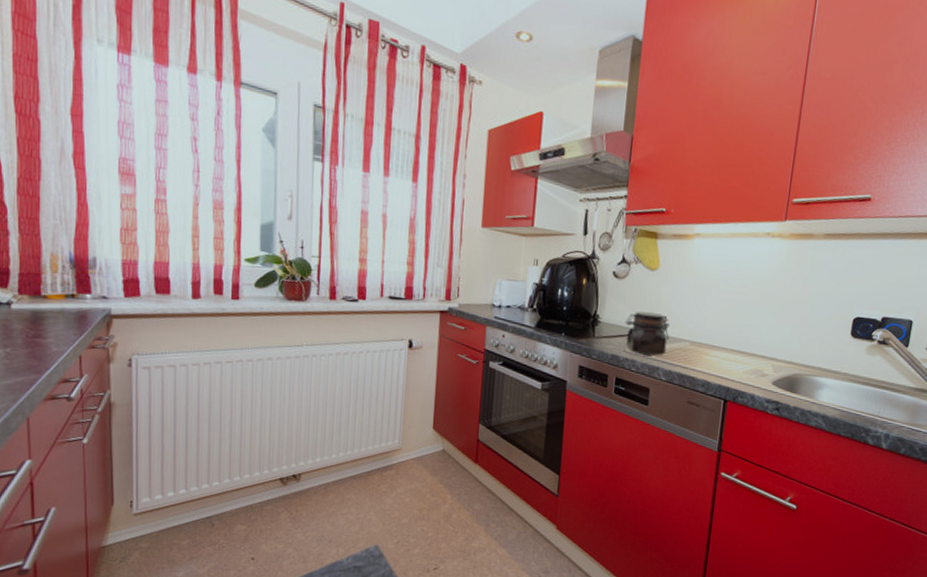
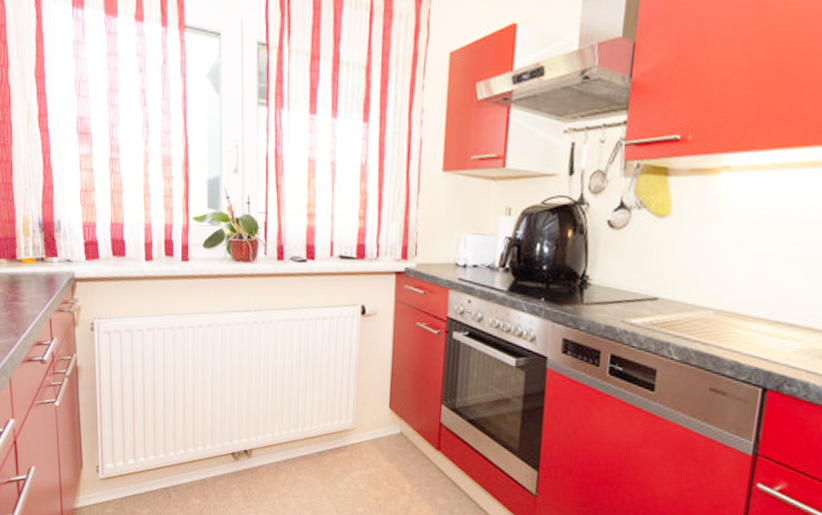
jar: present [625,311,669,356] -> none [623,270,685,328]

